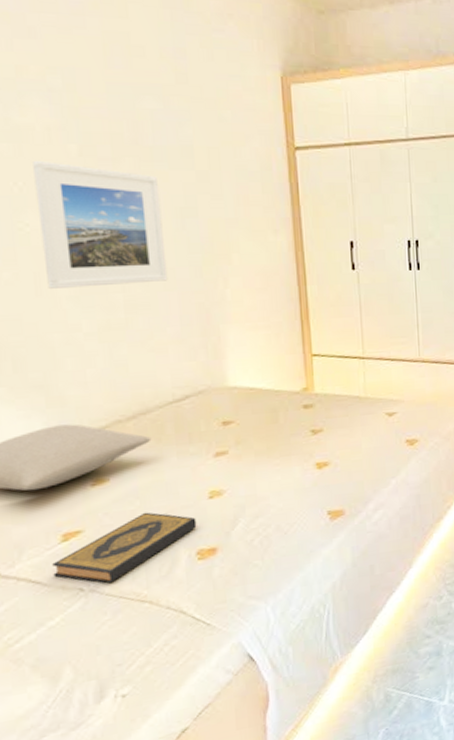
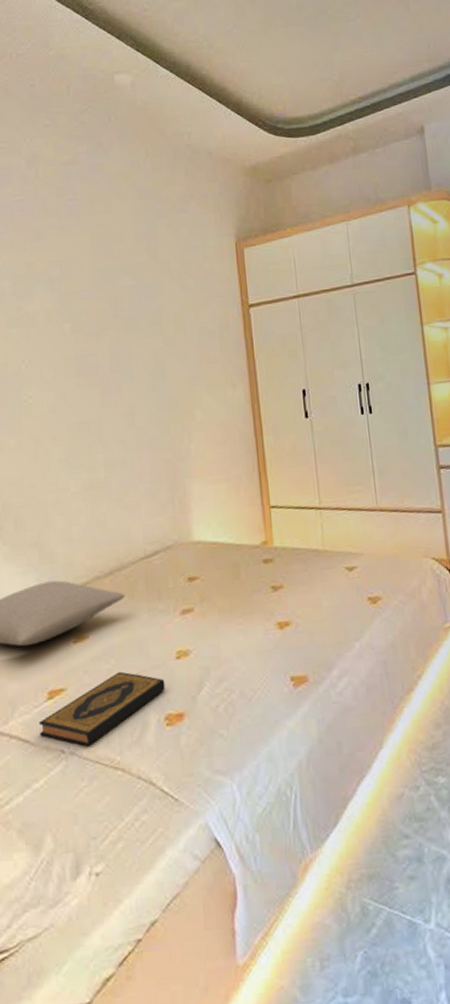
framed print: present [33,160,168,289] -> none [37,340,141,453]

